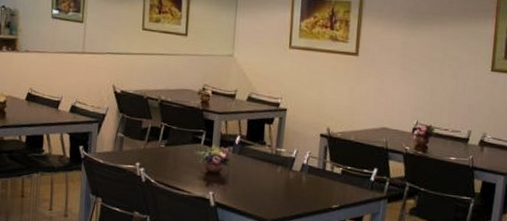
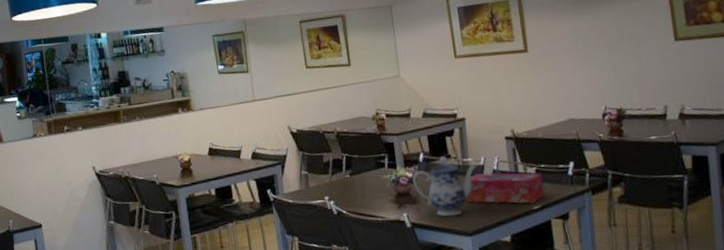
teapot: none [225,142,289,202] -> present [413,156,477,217]
tissue box: none [273,165,347,202] -> present [467,173,545,204]

